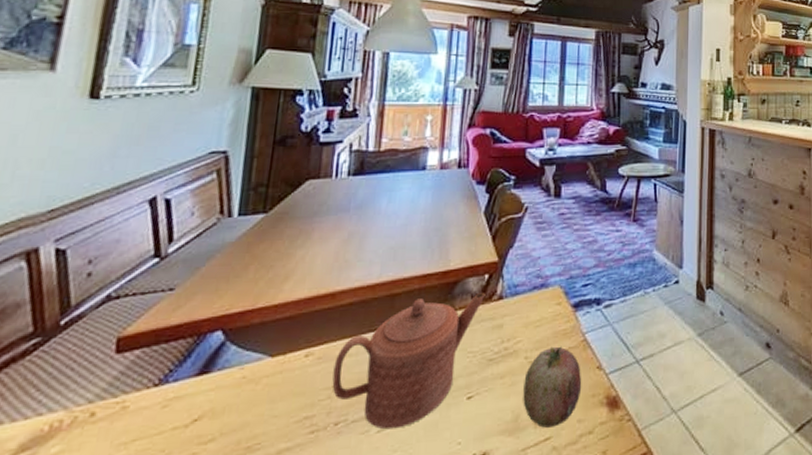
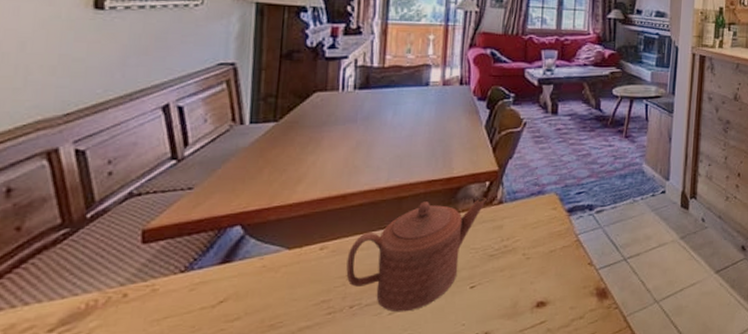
fruit: present [523,346,582,428] -> none [521,245,575,313]

